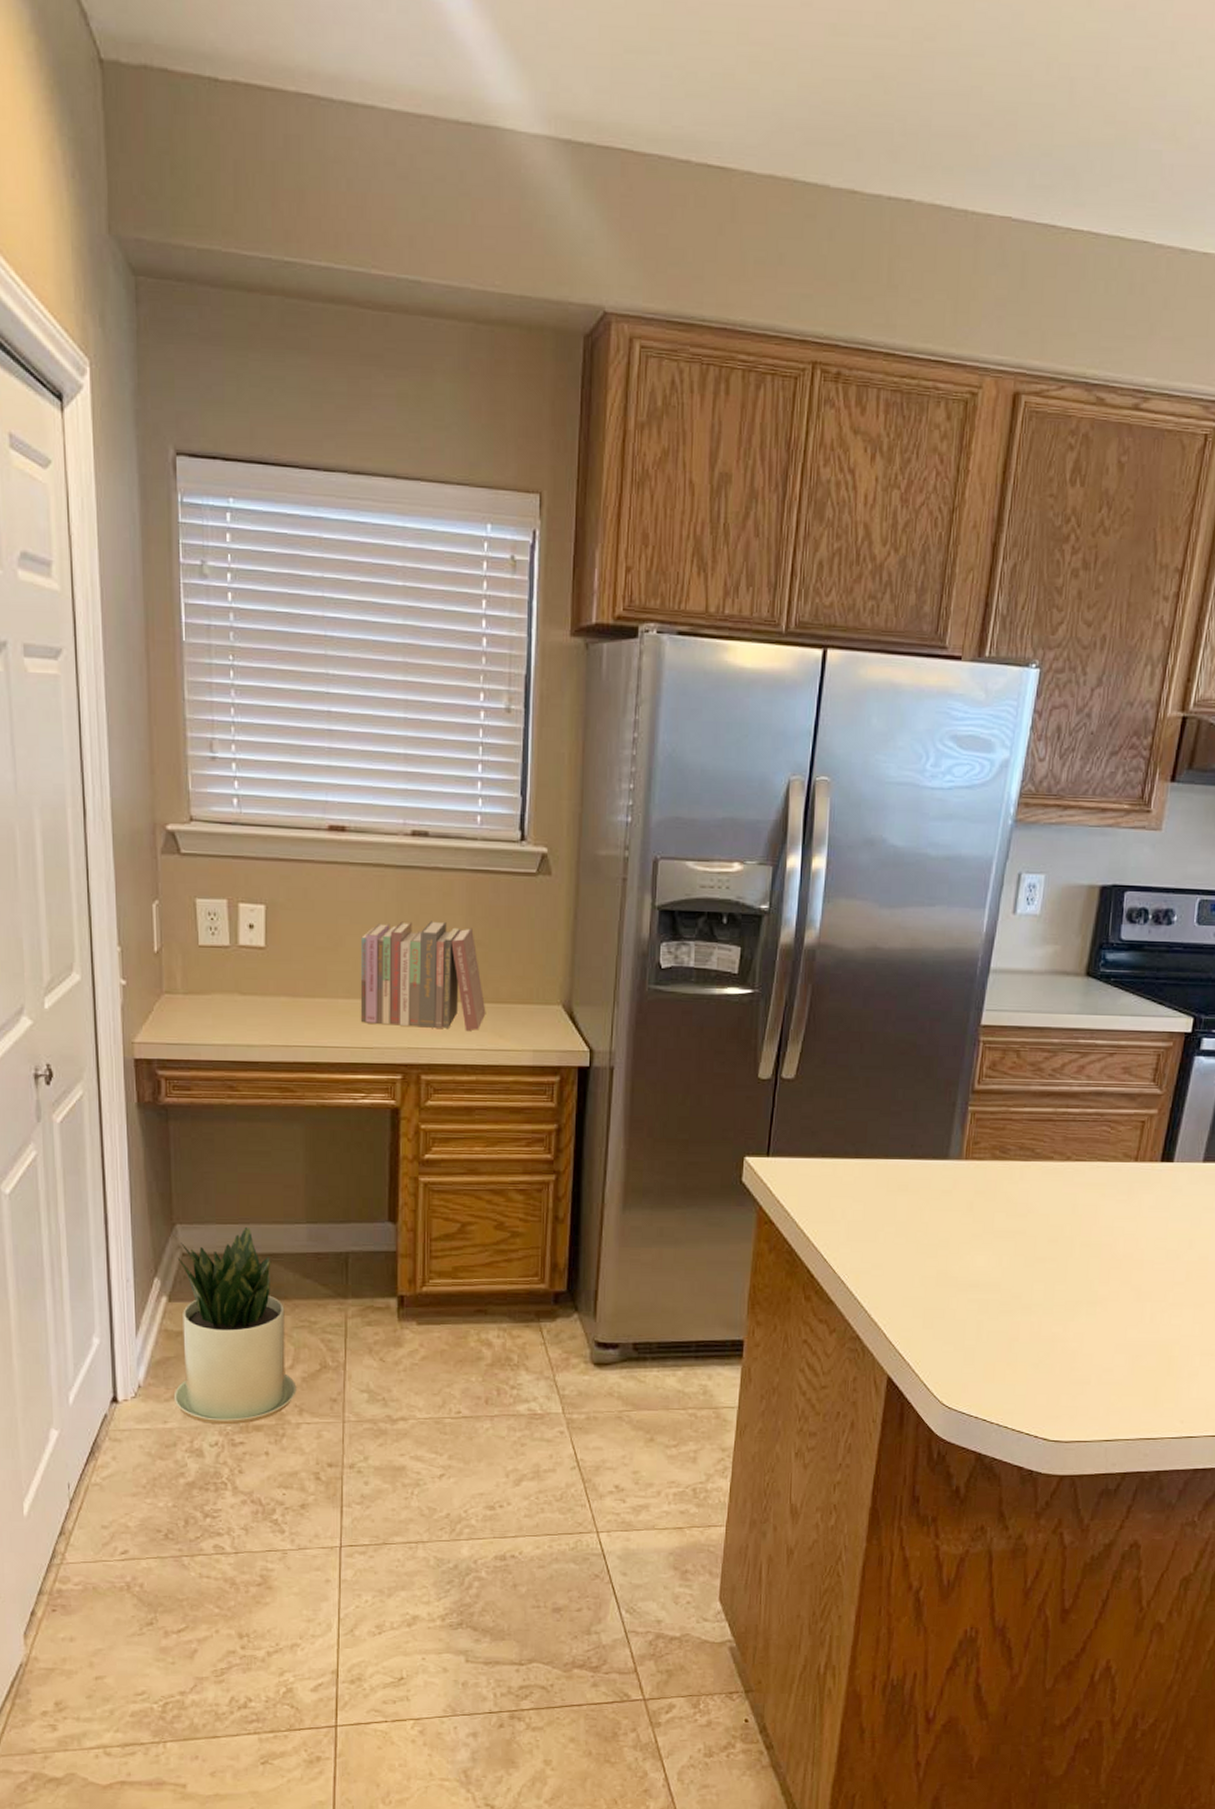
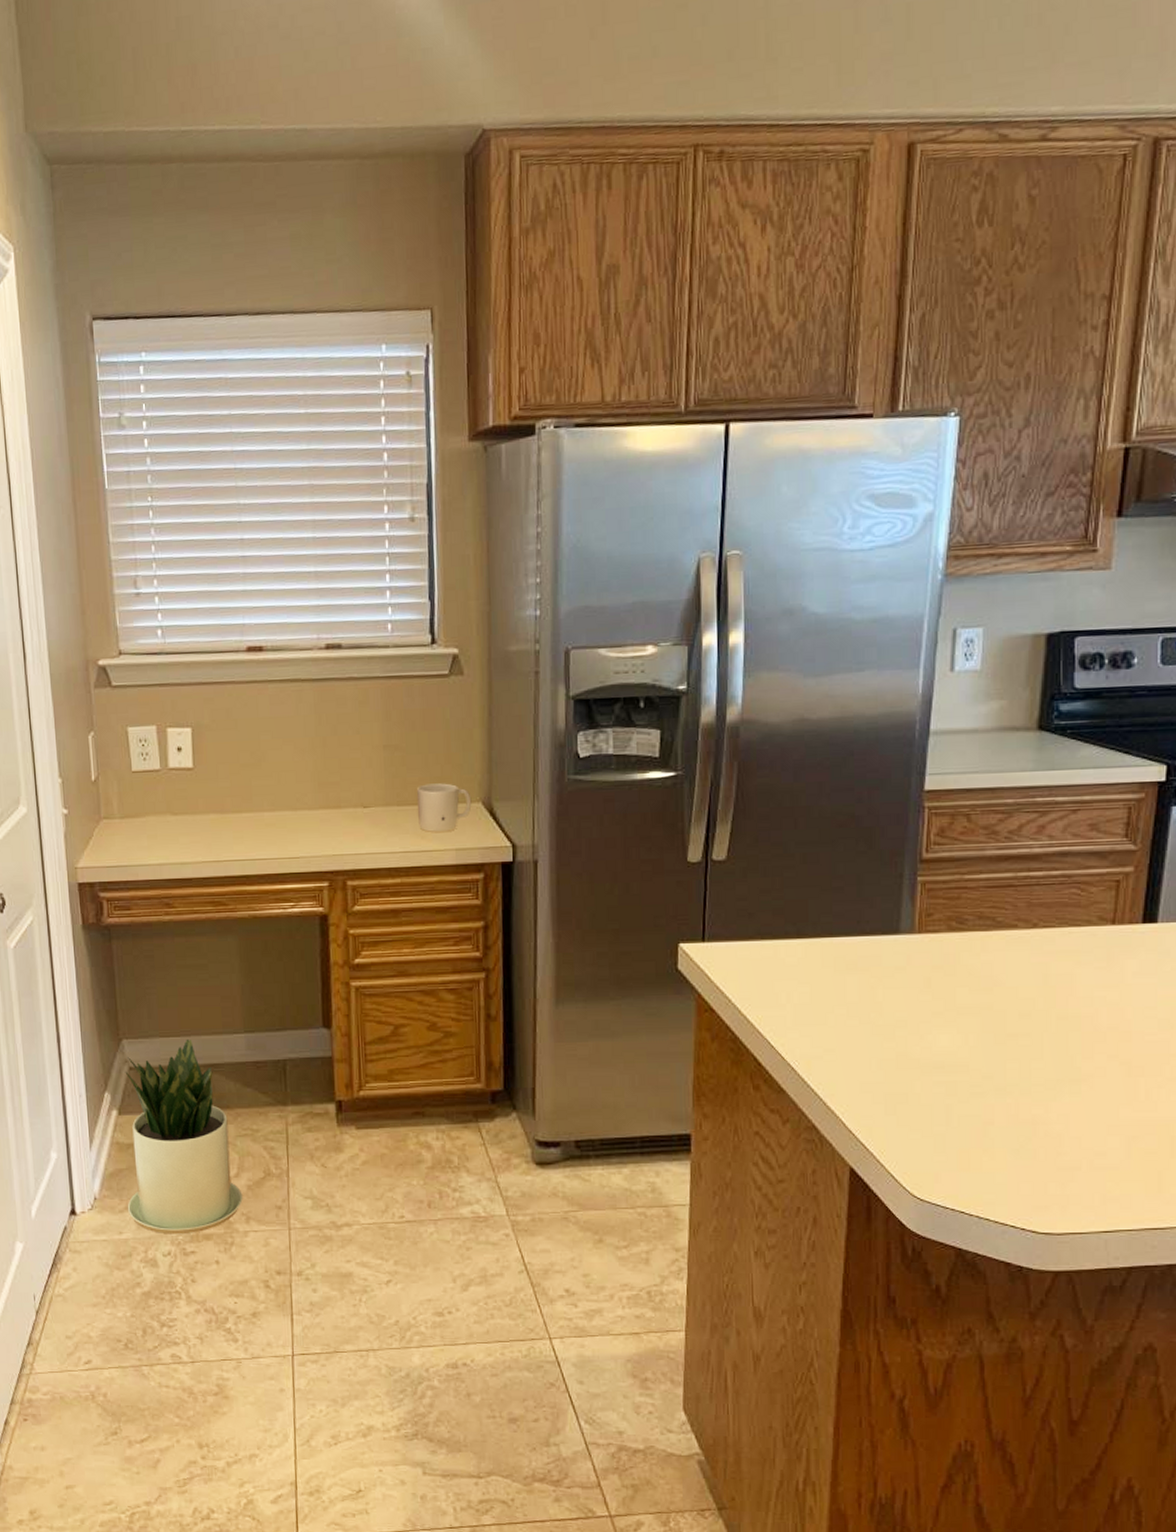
books: present [360,921,486,1032] -> none [283,729,407,835]
mug: none [496,982,552,1033] -> present [416,783,472,833]

